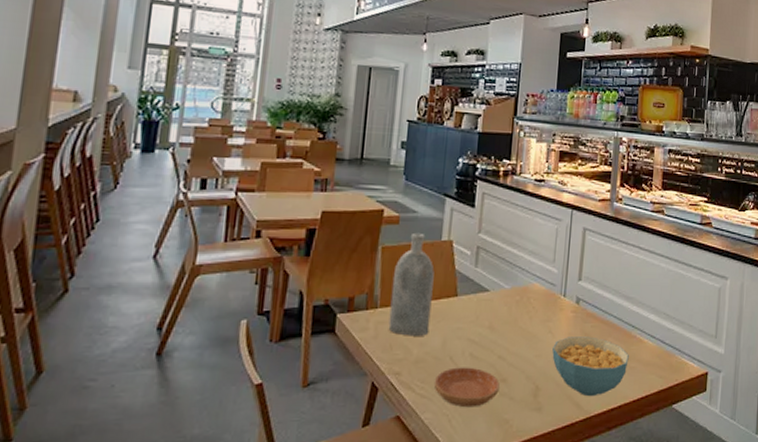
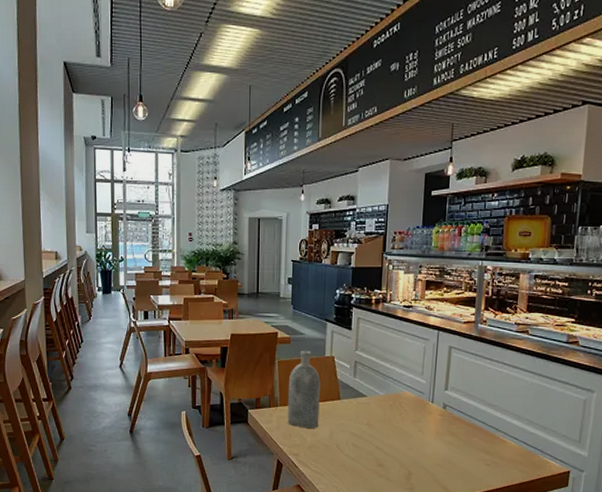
saucer: present [434,367,500,408] -> none [325,453,378,483]
cereal bowl: present [552,336,629,397] -> none [422,435,493,483]

